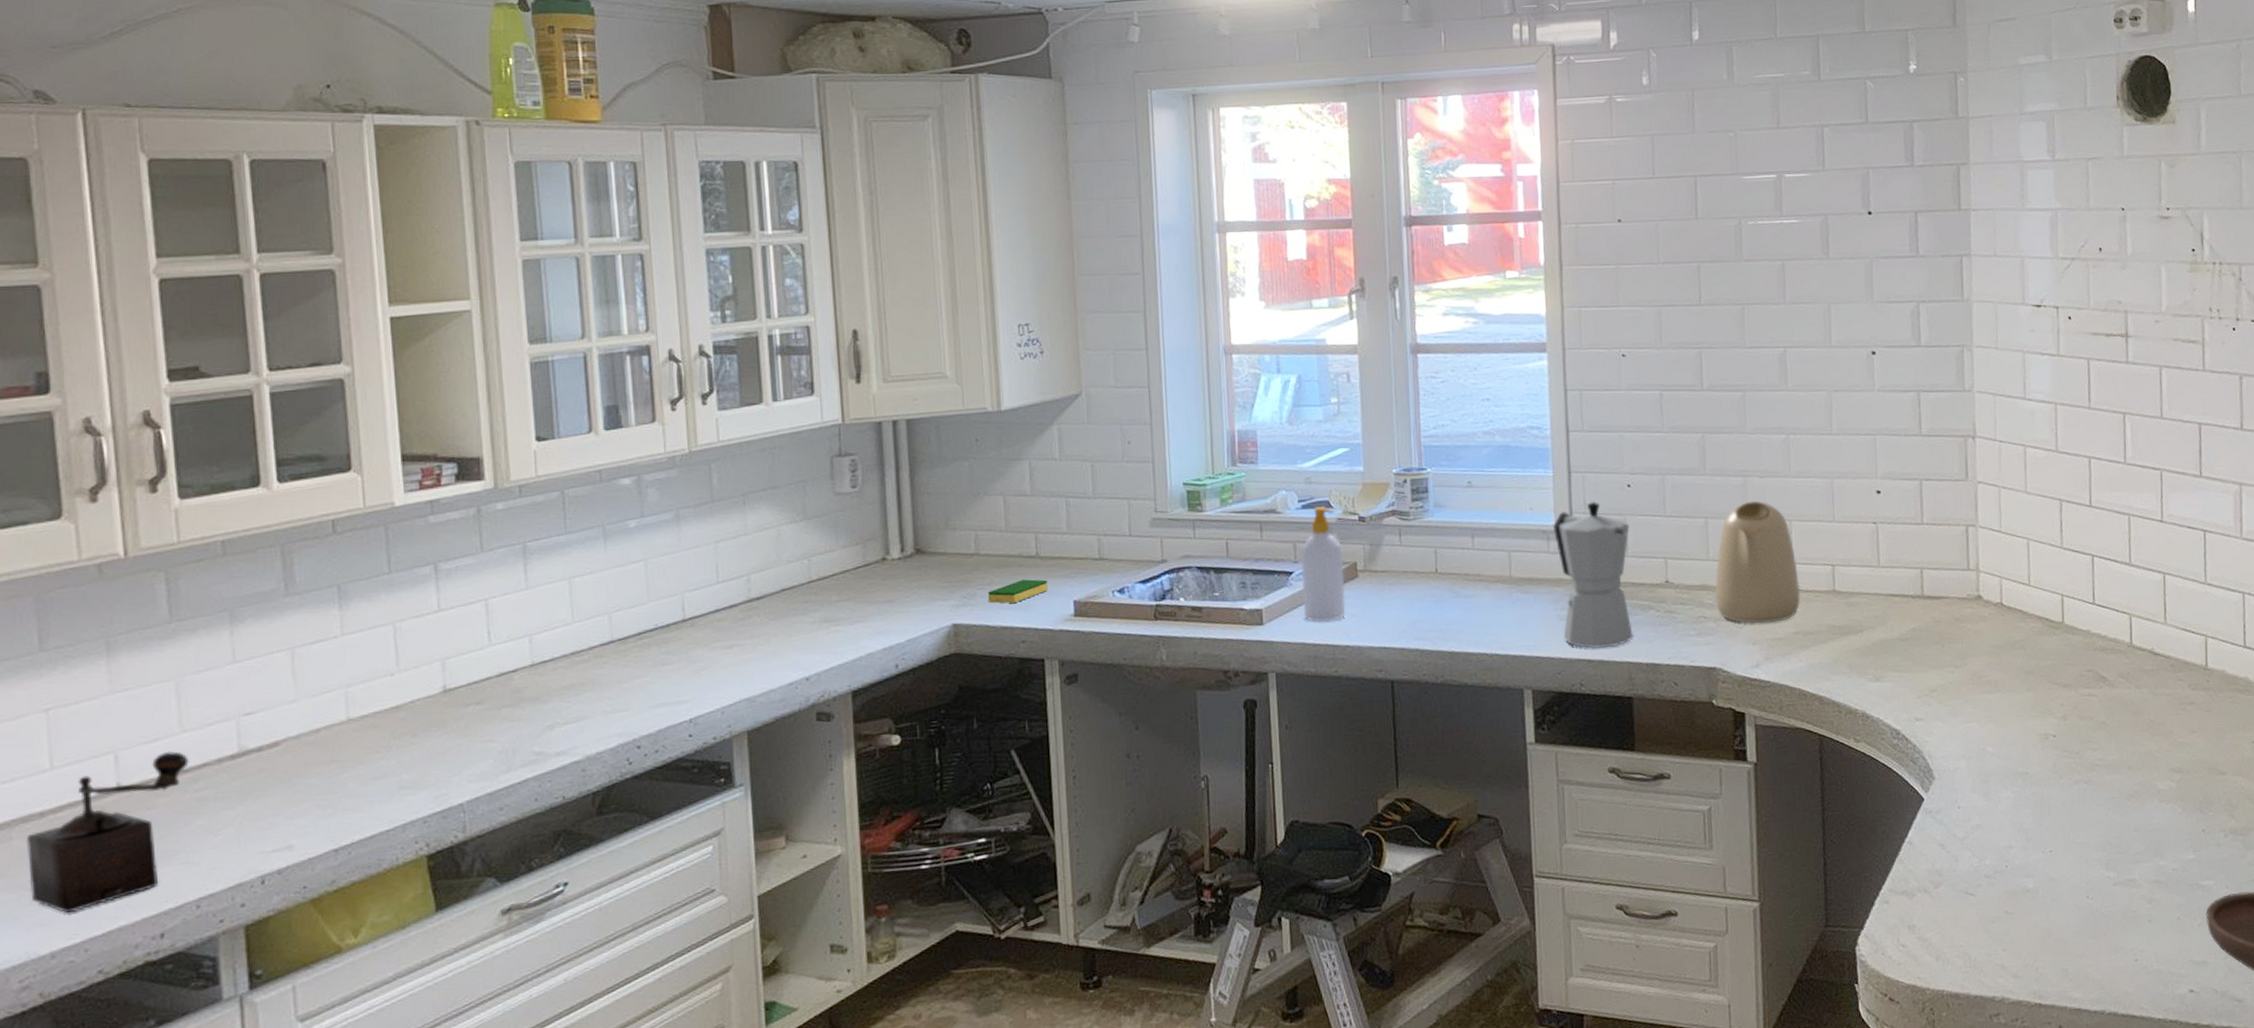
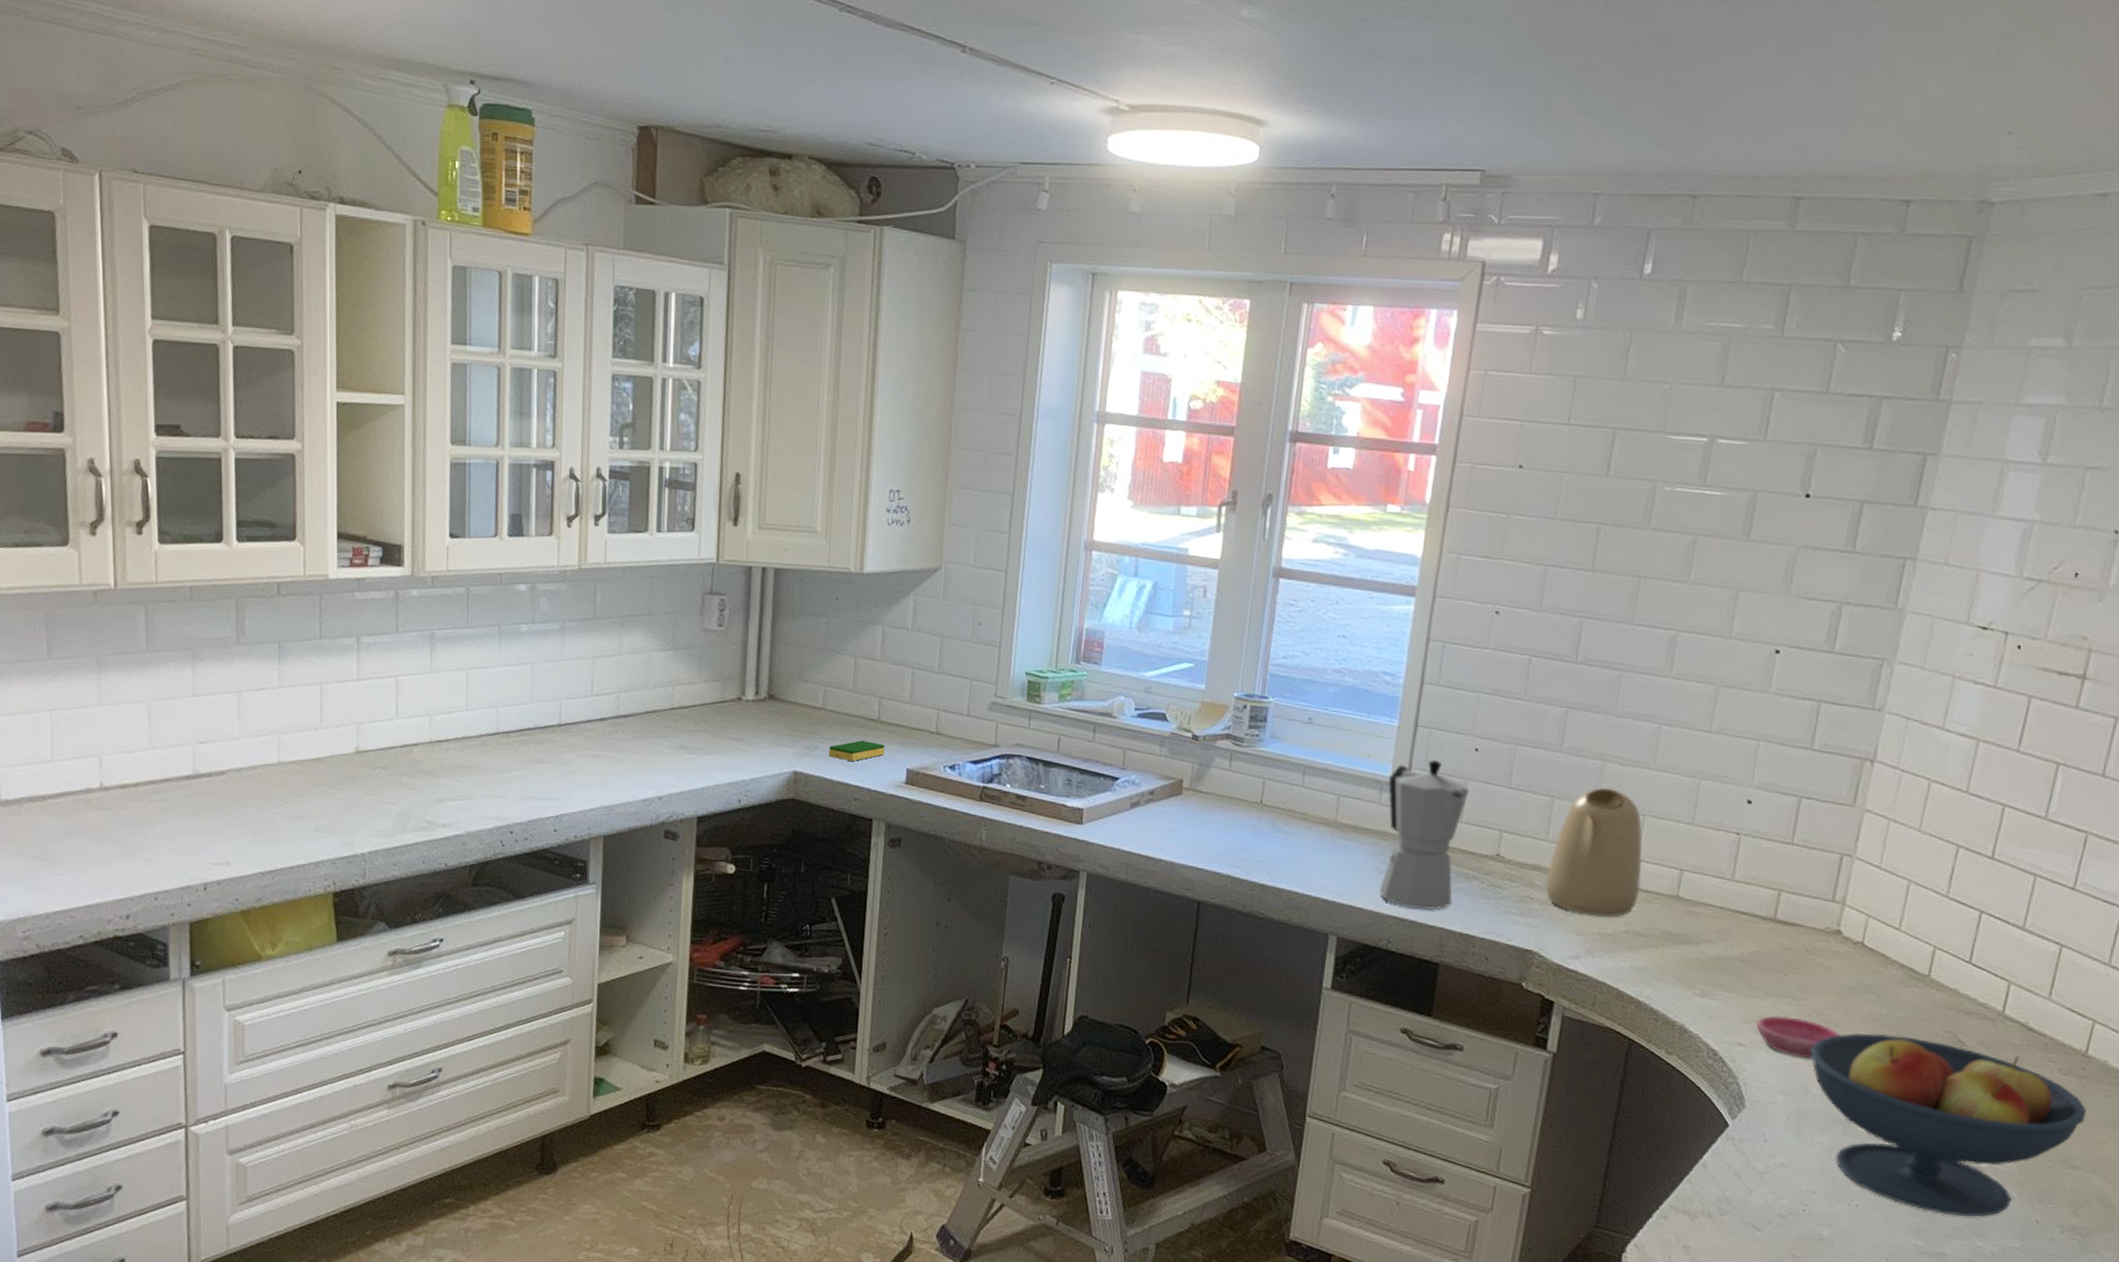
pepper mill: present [25,750,189,914] -> none [31,762,155,884]
soap bottle: present [1300,505,1346,623] -> none [1123,717,1172,833]
saucer: none [1928,683,2002,721] -> present [1756,1015,1841,1059]
fruit bowl: none [1979,681,2220,842] -> present [1810,1032,2087,1217]

